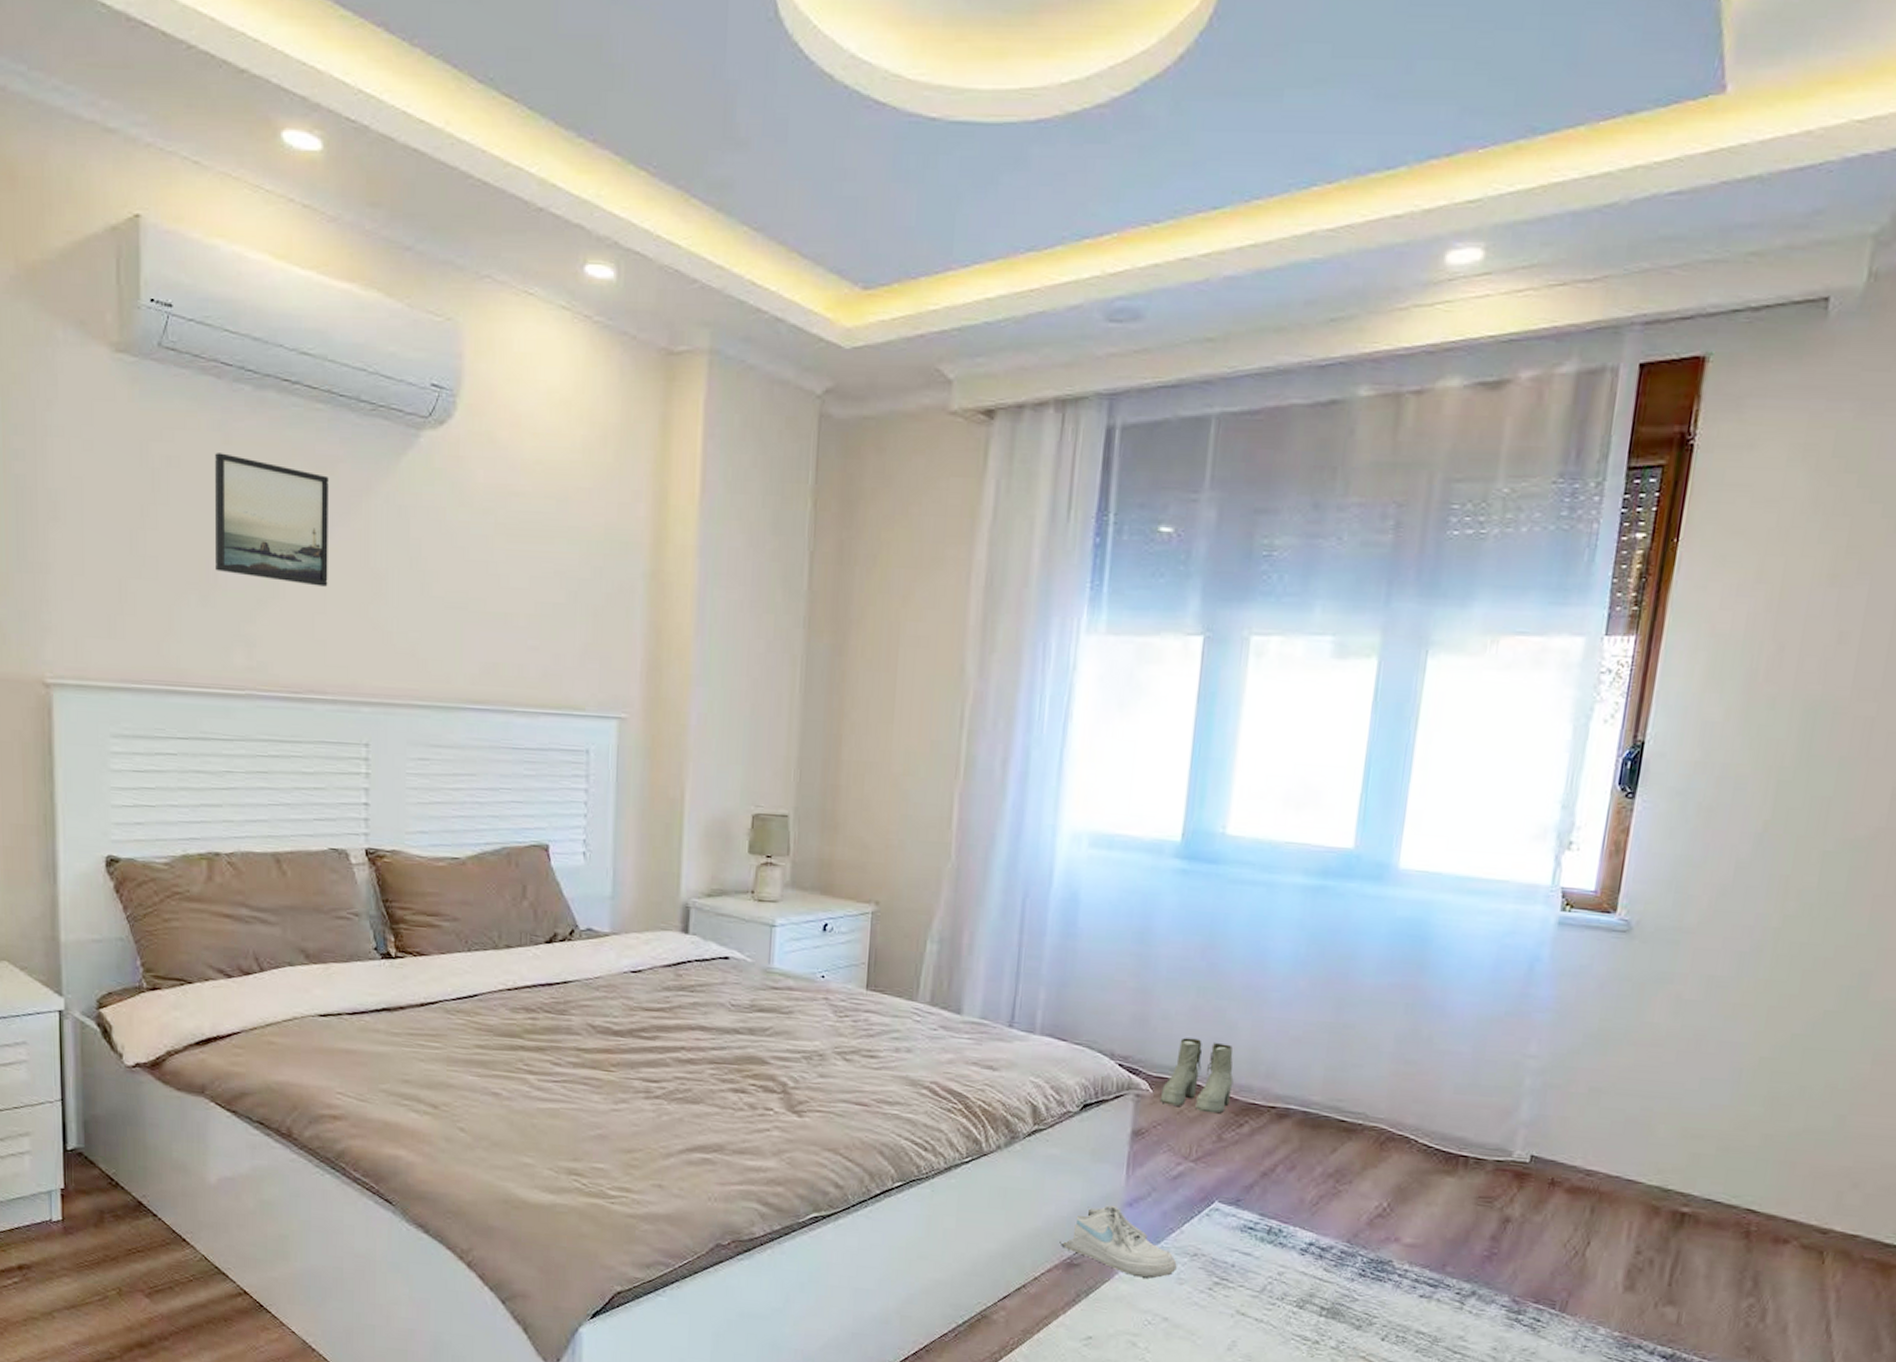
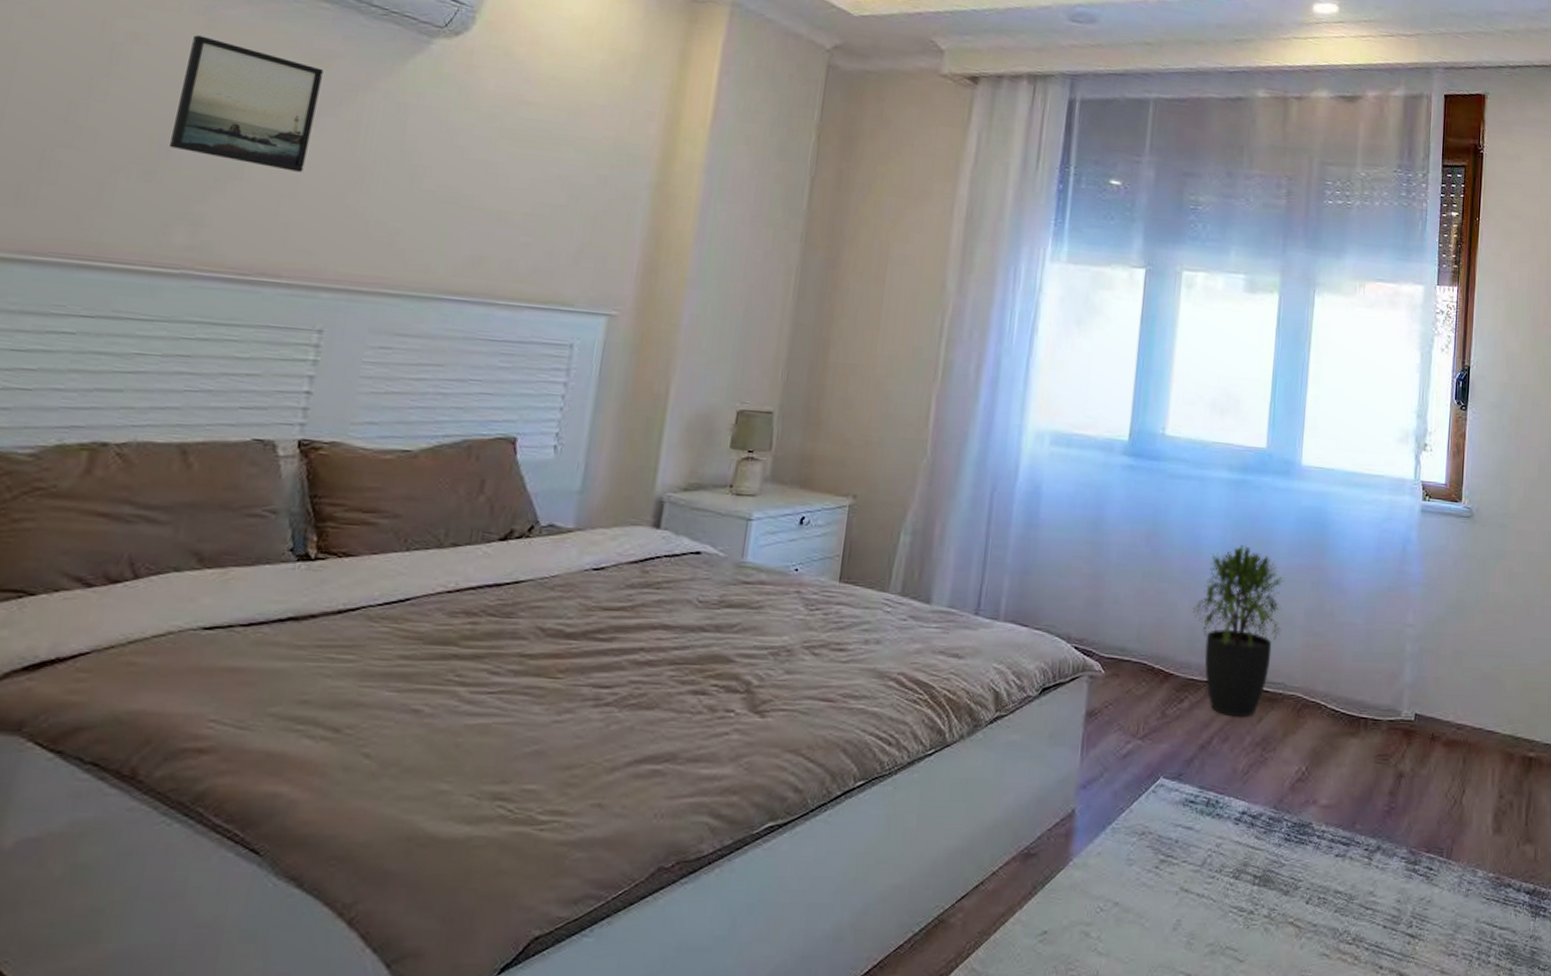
shoe: present [1060,1205,1177,1279] -> none [1018,789,1127,862]
boots: present [1159,1037,1234,1114] -> none [1111,619,1175,691]
potted plant: none [1255,959,1371,1146] -> present [1192,544,1285,717]

